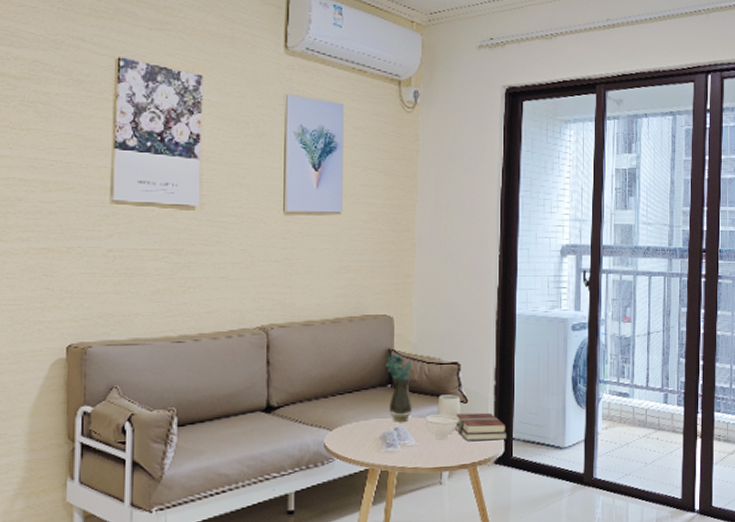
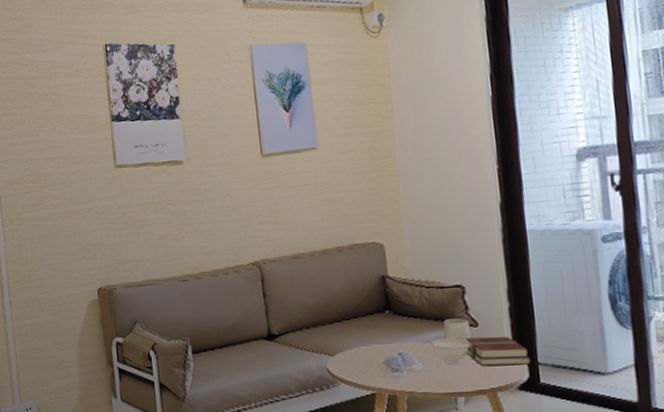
vase: present [386,351,413,422] -> none [380,278,416,347]

